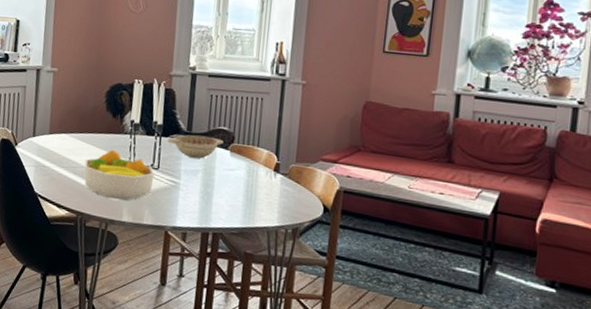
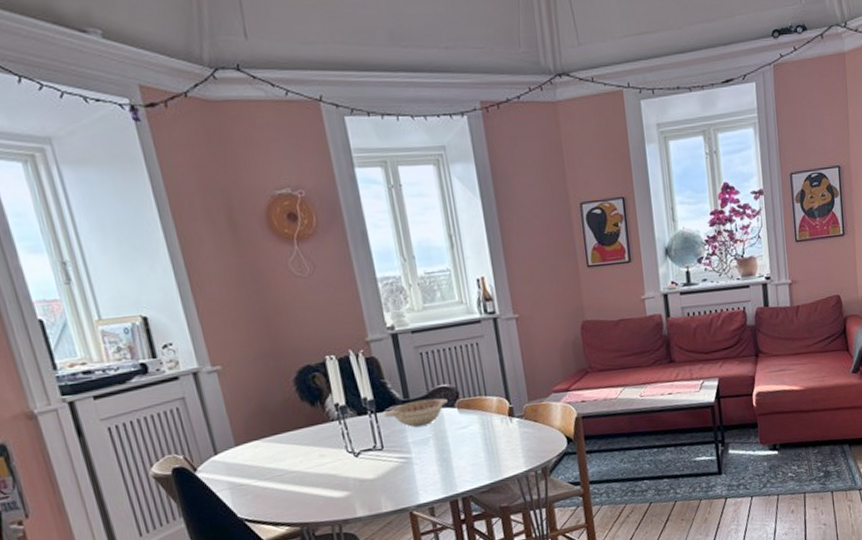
fruit bowl: present [84,149,155,201] -> none [291,442,382,498]

